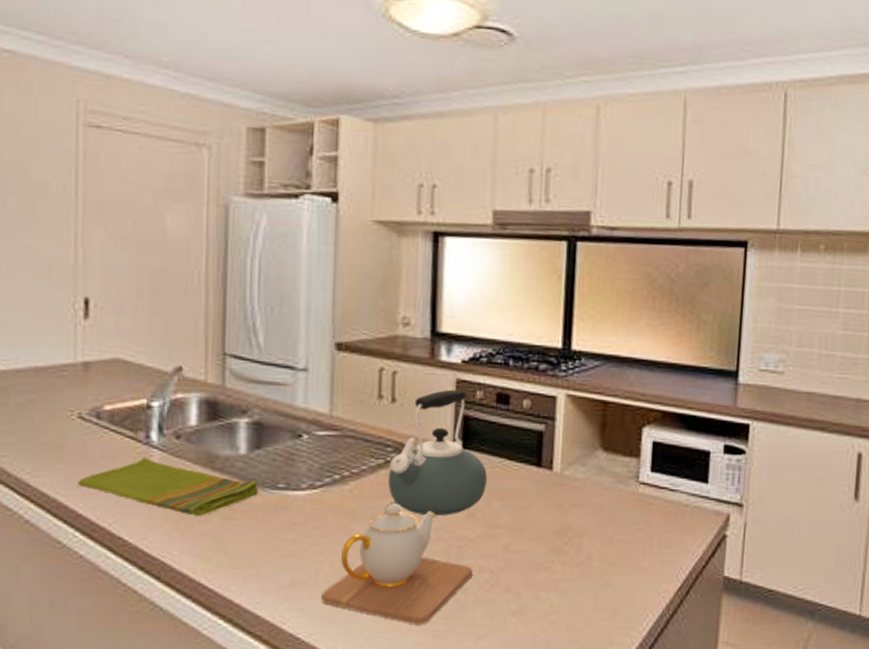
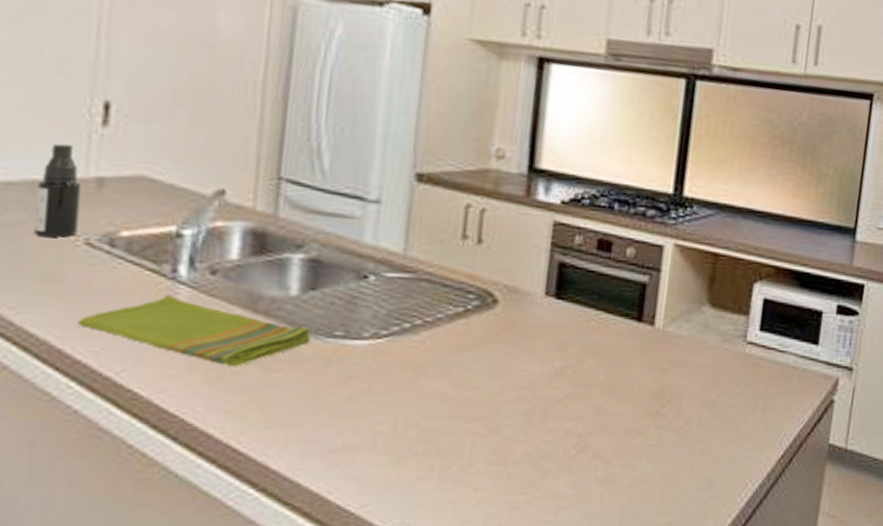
spray bottle: none [39,335,72,413] -> present [33,143,82,238]
teapot: present [322,503,473,624] -> none [378,357,558,494]
kettle: present [388,389,488,516] -> none [466,232,582,373]

